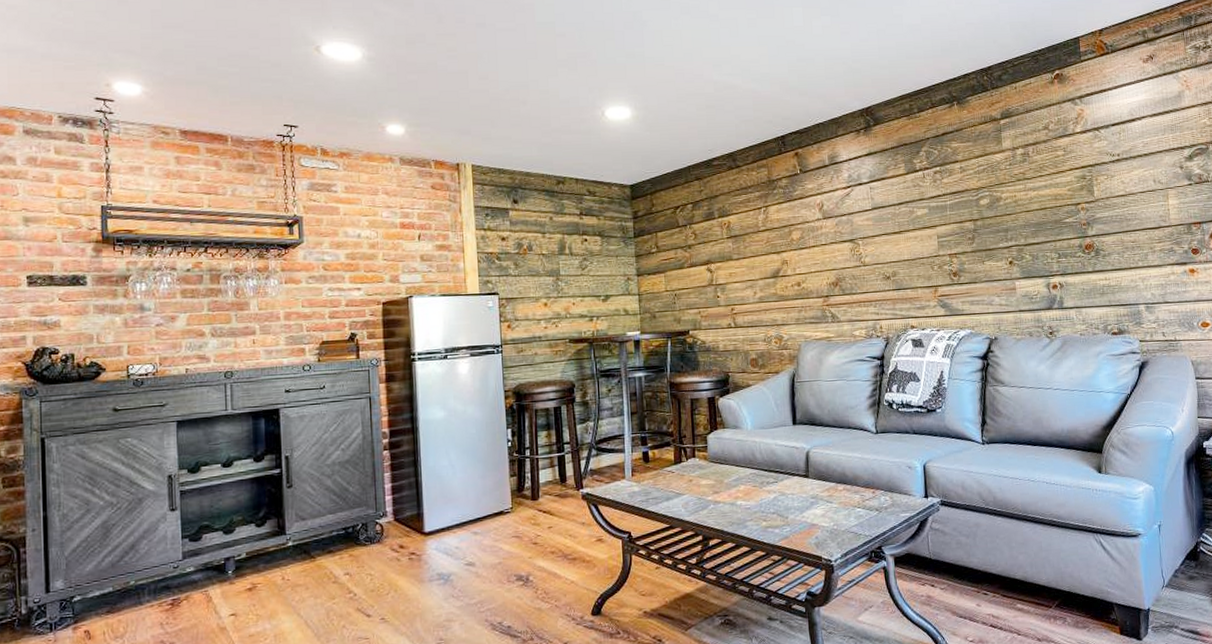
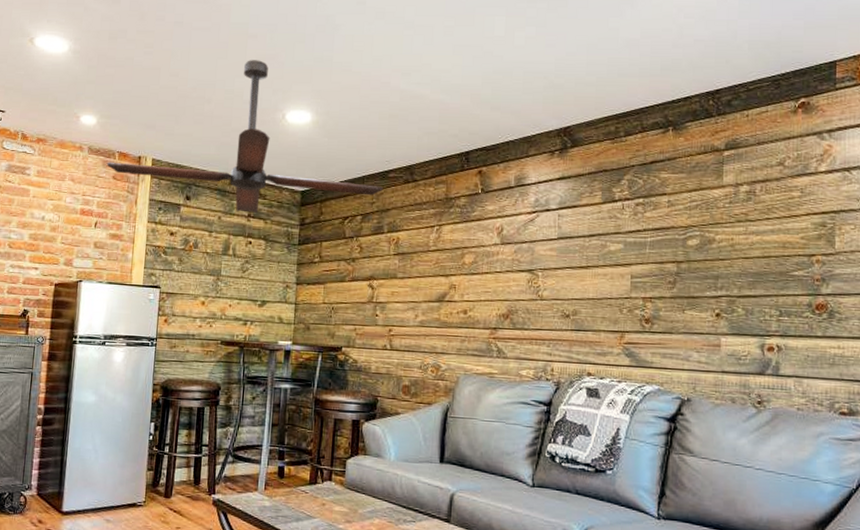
ceiling fan: none [422,59,710,212] -> present [106,60,384,214]

